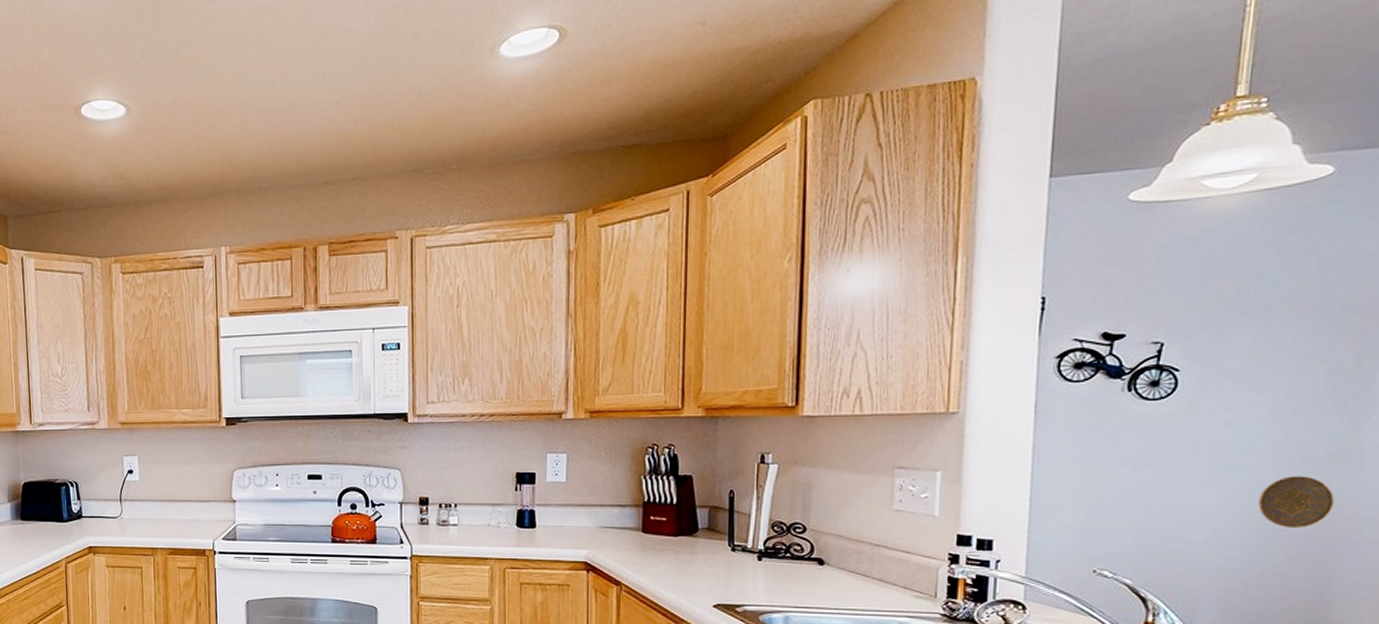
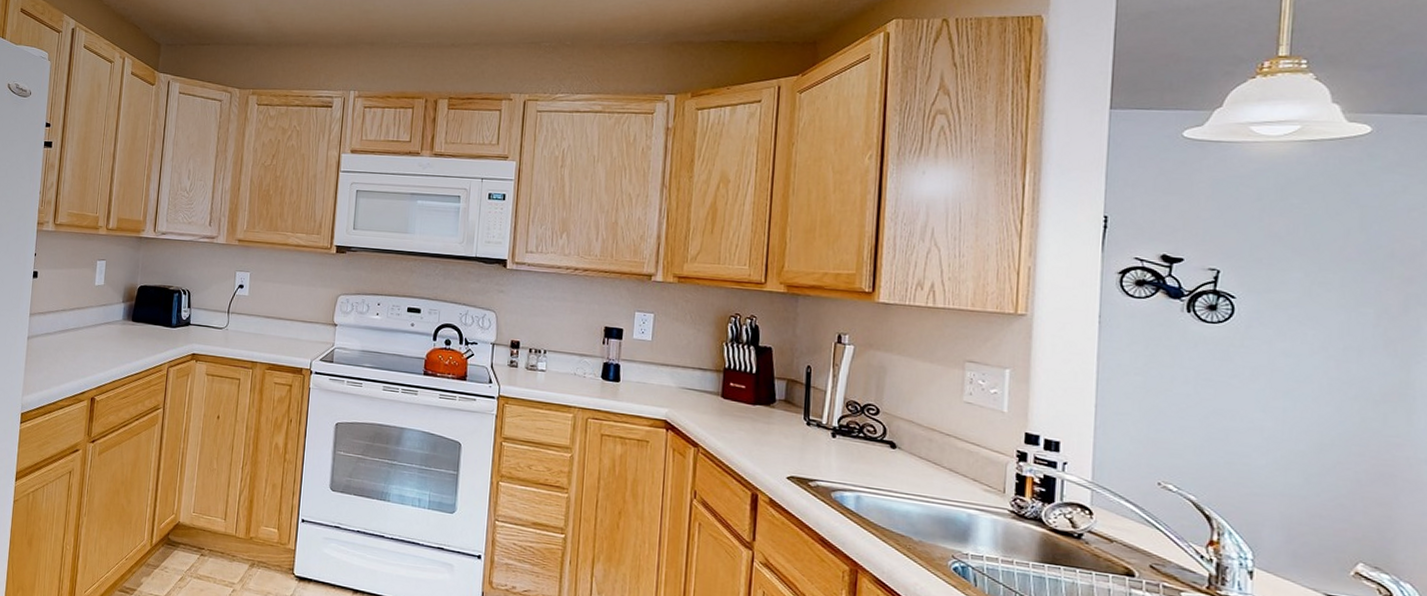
decorative plate: present [1258,476,1335,529] -> none [1316,410,1391,463]

